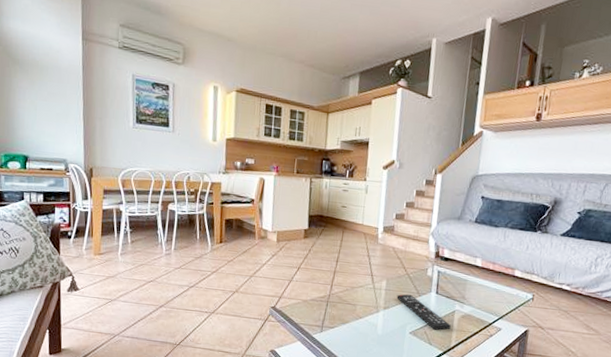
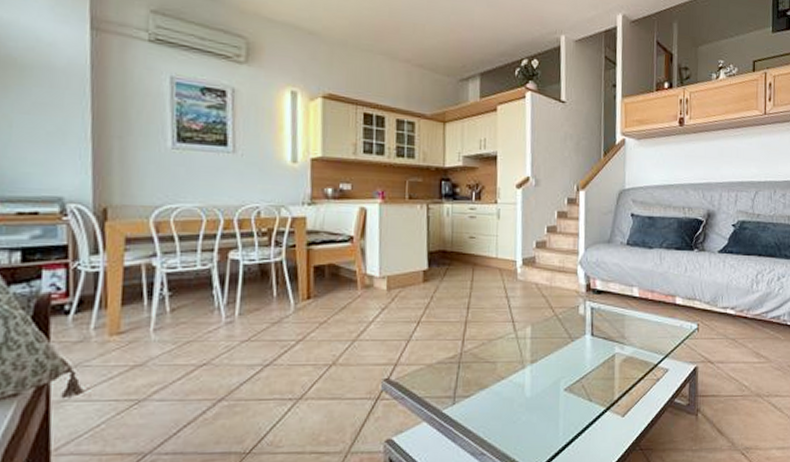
remote control: present [396,294,451,330] -> none [545,340,612,381]

